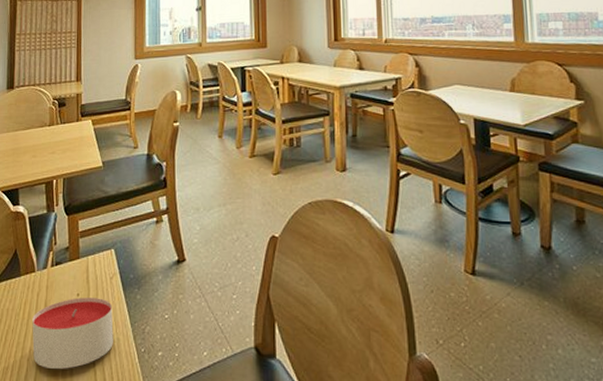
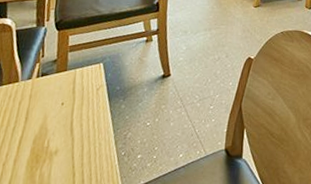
candle: present [32,297,114,369] -> none [9,106,97,172]

